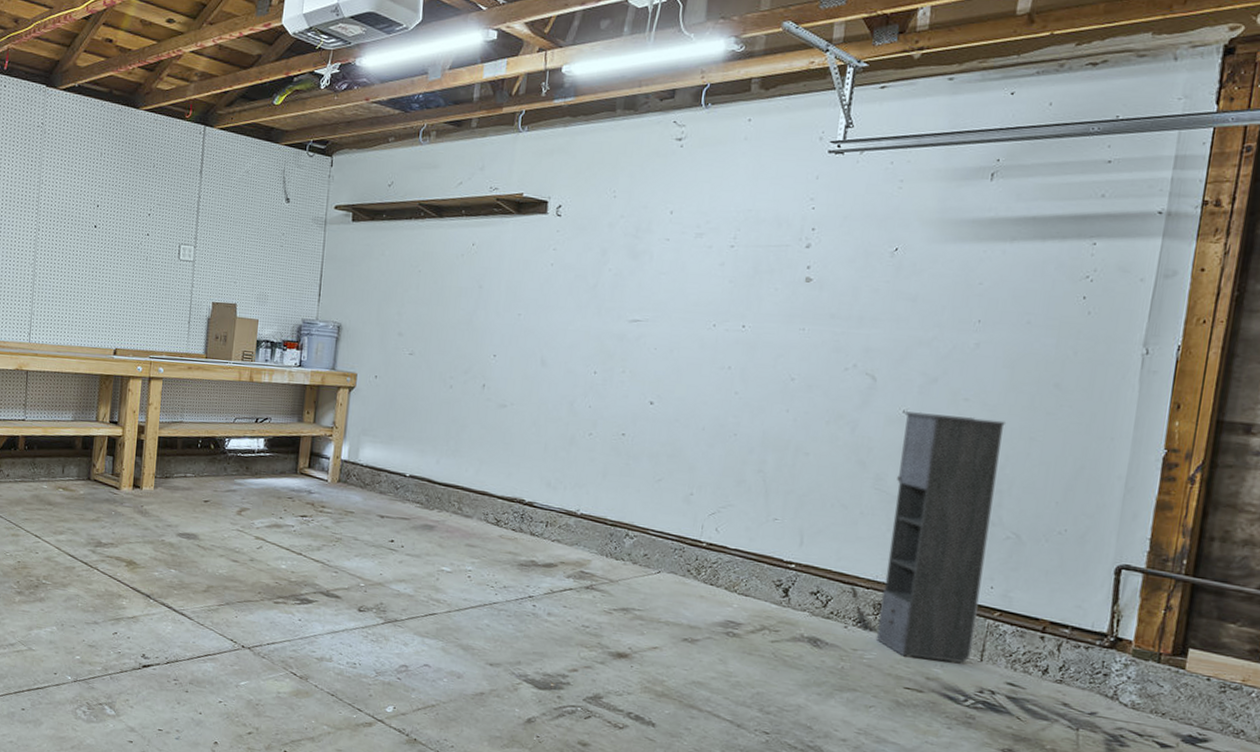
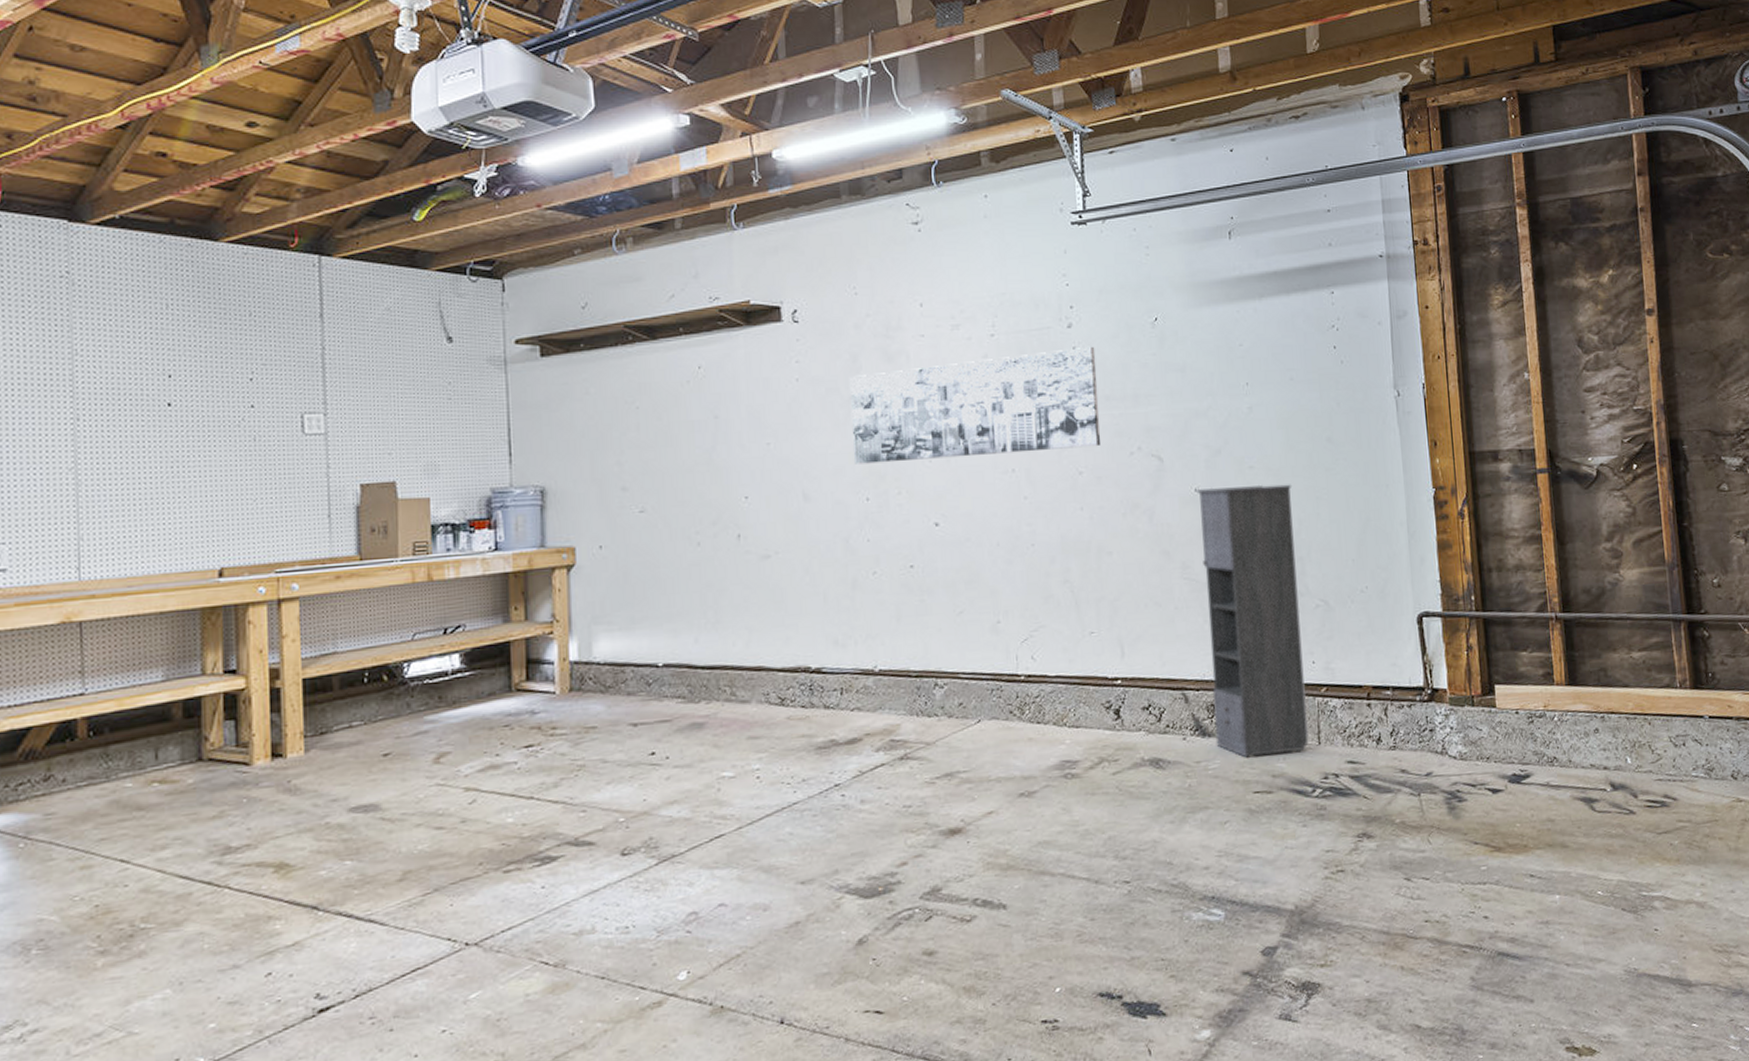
wall art: none [588,266,829,359] -> present [850,346,1102,464]

